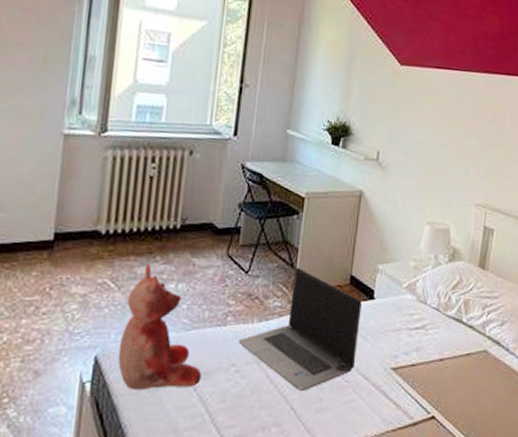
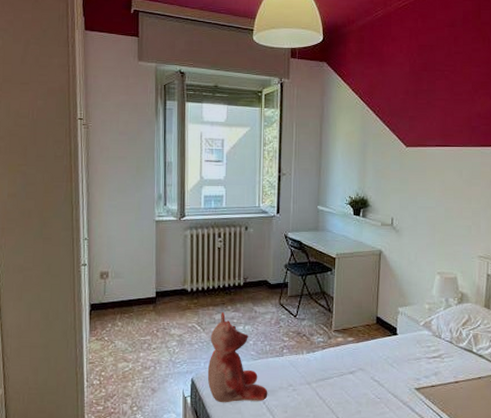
laptop computer: present [239,267,362,392] -> none [294,311,387,406]

